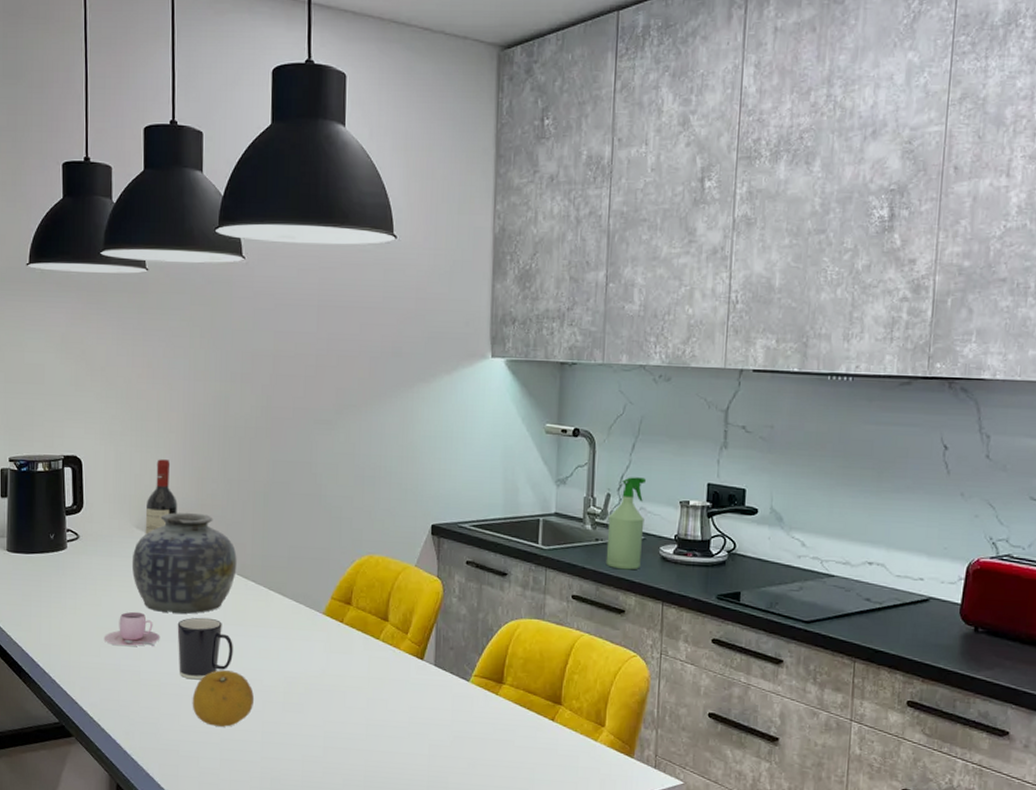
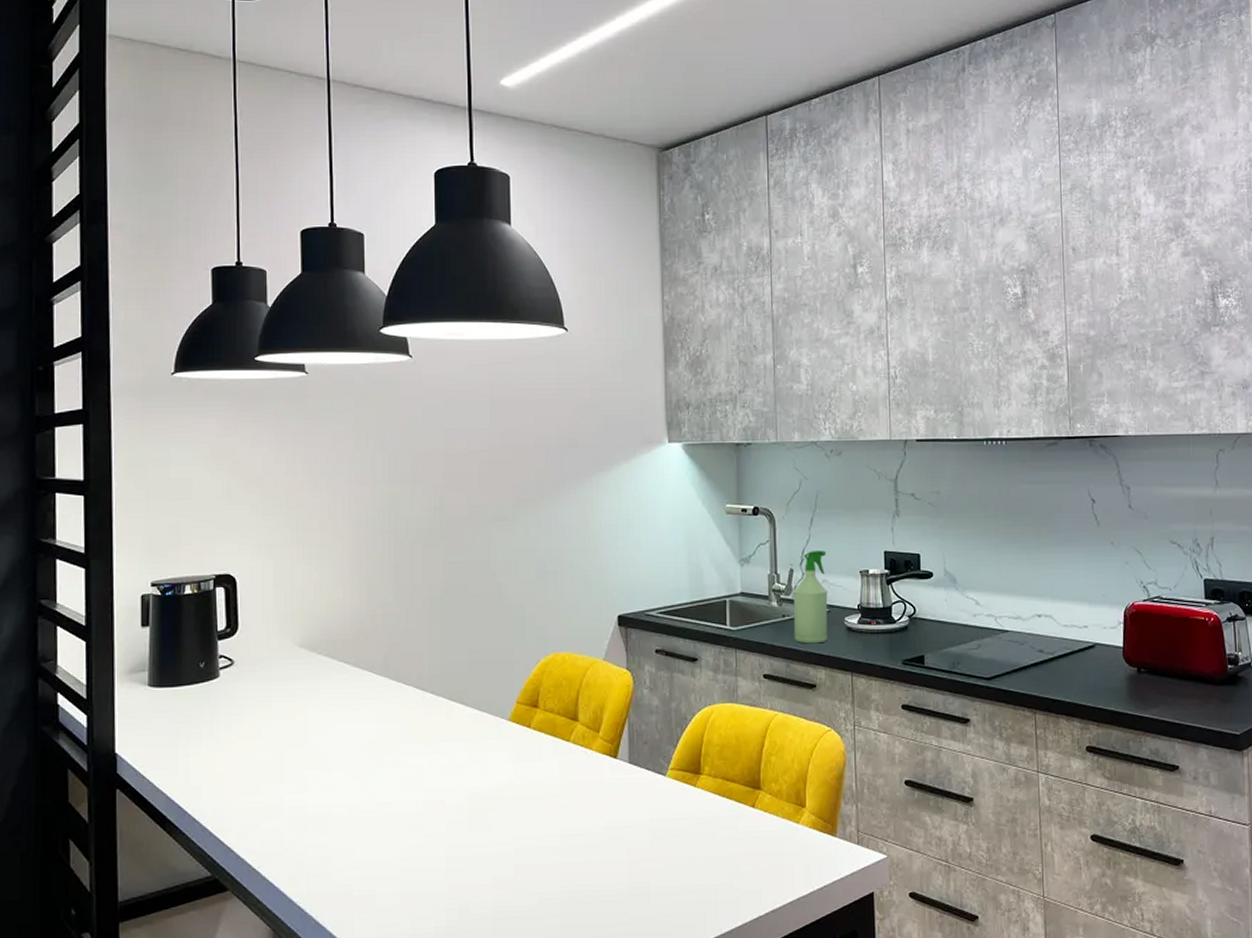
teacup: present [103,611,160,647] -> none [263,739,329,780]
vase: present [131,512,237,614] -> none [294,624,413,737]
wine bottle: present [145,459,178,534] -> none [309,570,345,653]
mug: present [177,617,233,680] -> none [348,737,411,809]
fruit: present [192,670,255,727] -> none [367,793,437,858]

